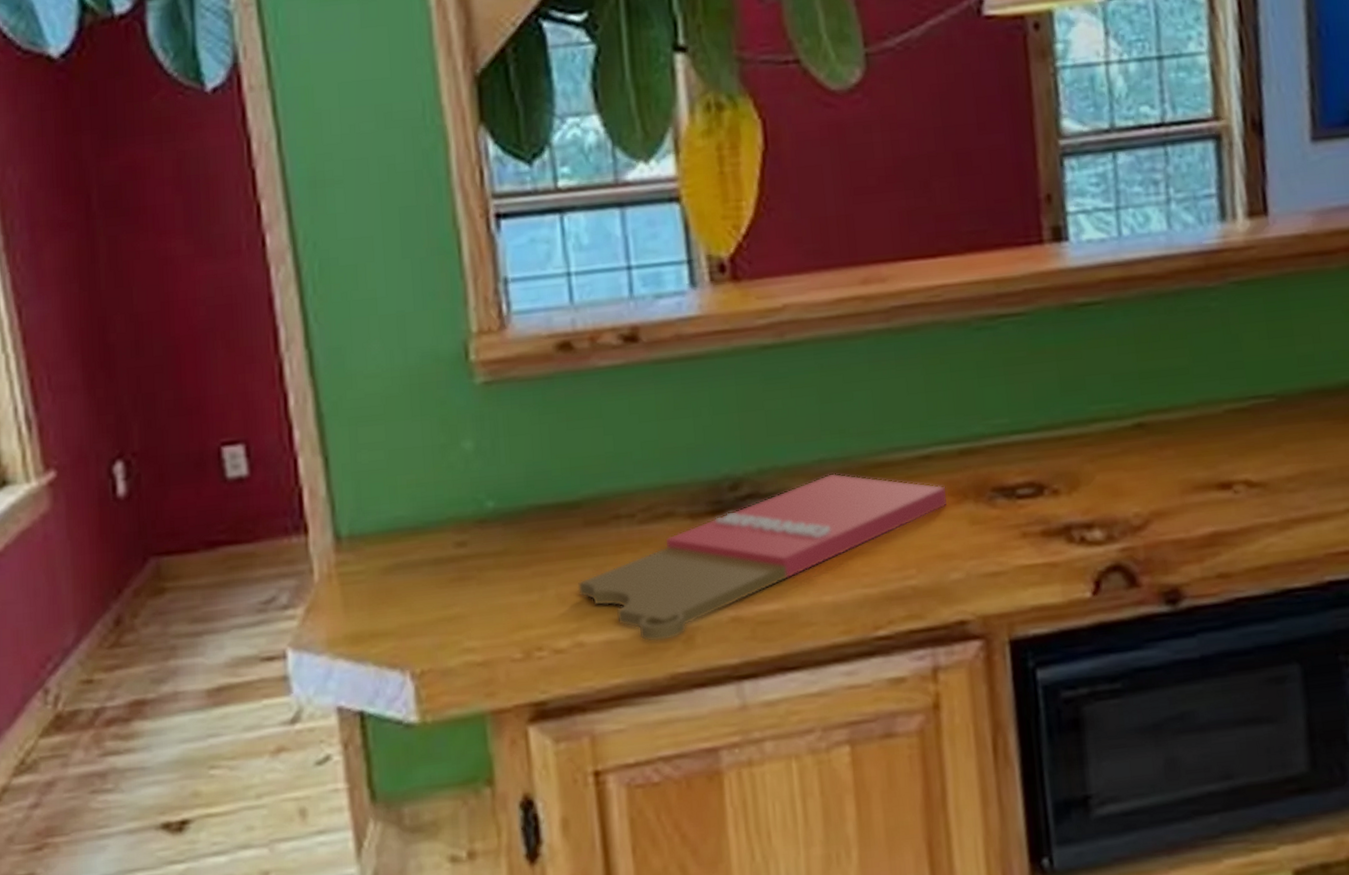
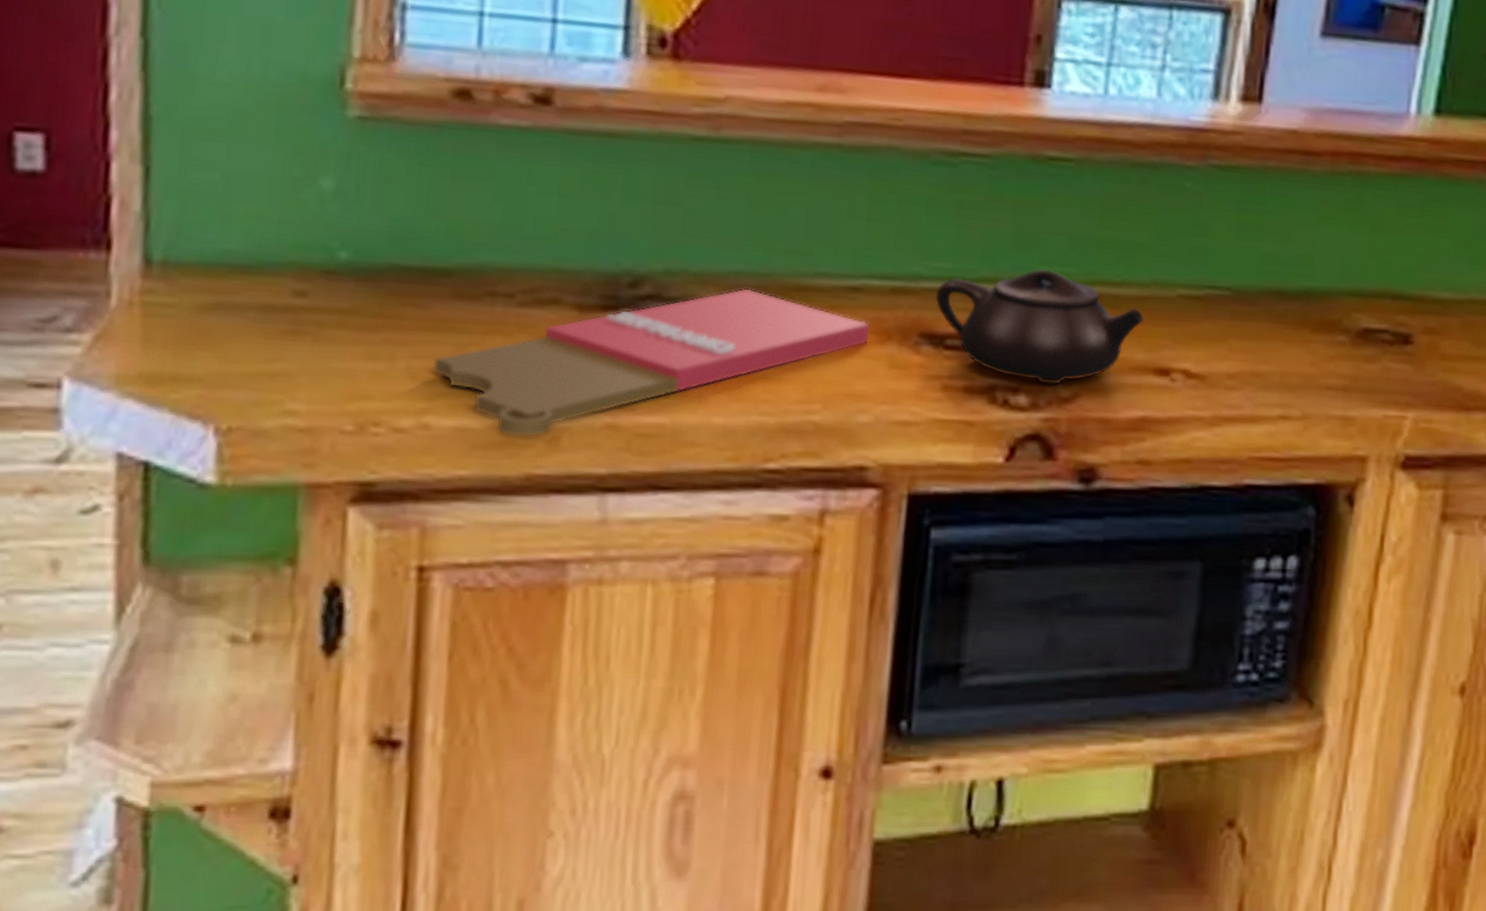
teapot: none [999,408,1198,516] -> present [935,269,1145,384]

